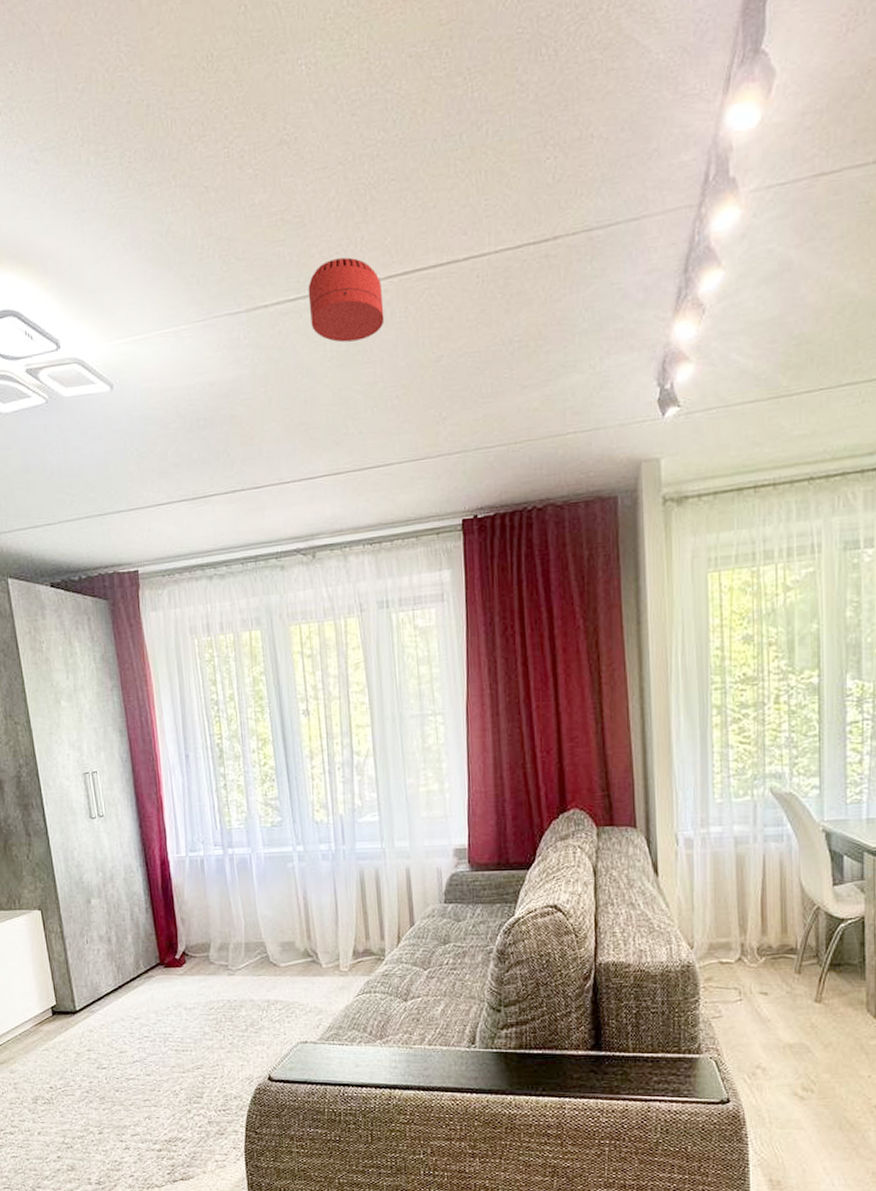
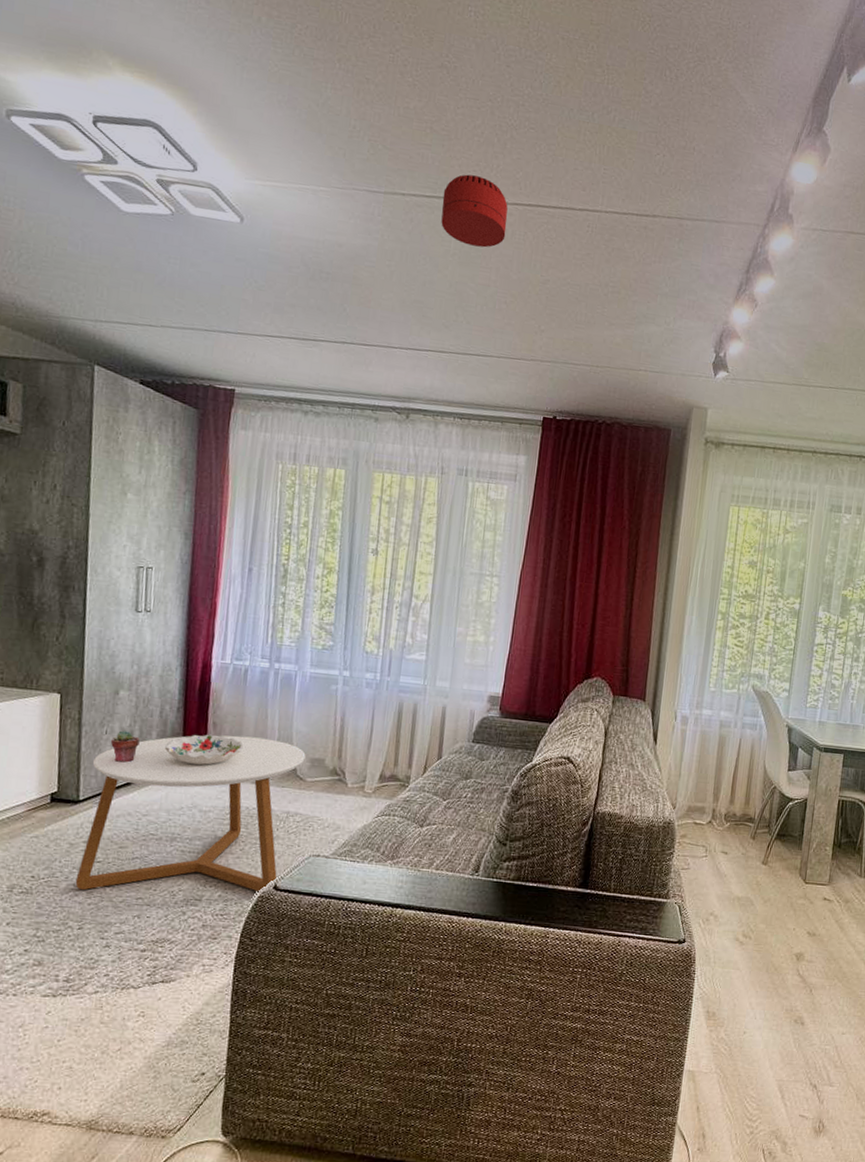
coffee table: none [80,928,275,1097] -> present [75,735,306,893]
potted succulent: none [92,938,118,969] -> present [110,730,140,763]
decorative bowl: none [142,930,214,964] -> present [165,734,244,766]

